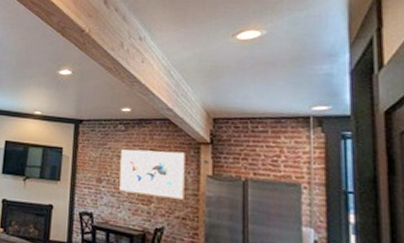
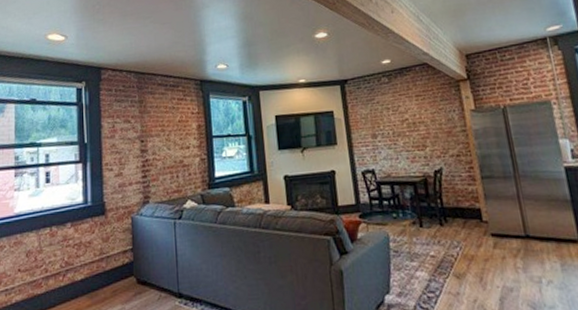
wall art: present [119,149,185,200] -> none [389,92,455,142]

